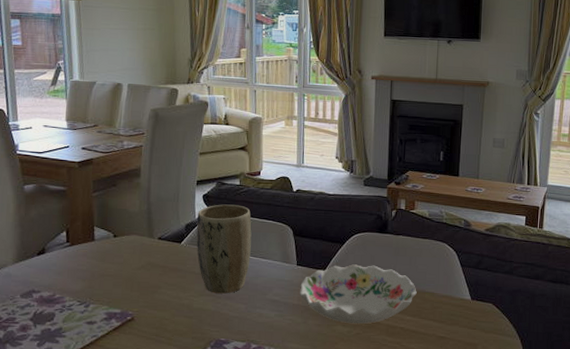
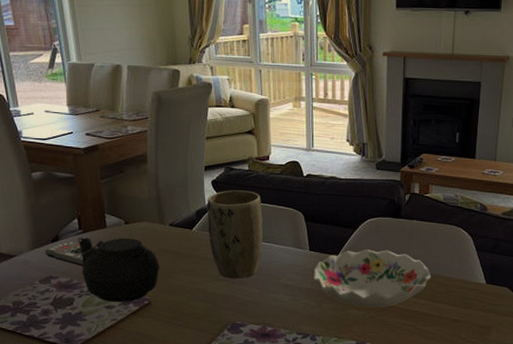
remote control: none [30,253,69,280] -> present [45,240,84,266]
teapot: none [63,250,146,319] -> present [77,237,160,303]

